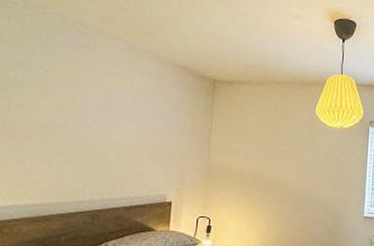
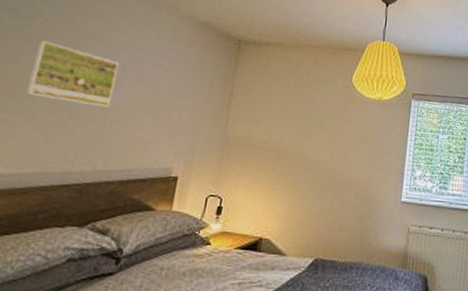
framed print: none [36,89,113,145] -> present [24,40,120,108]

